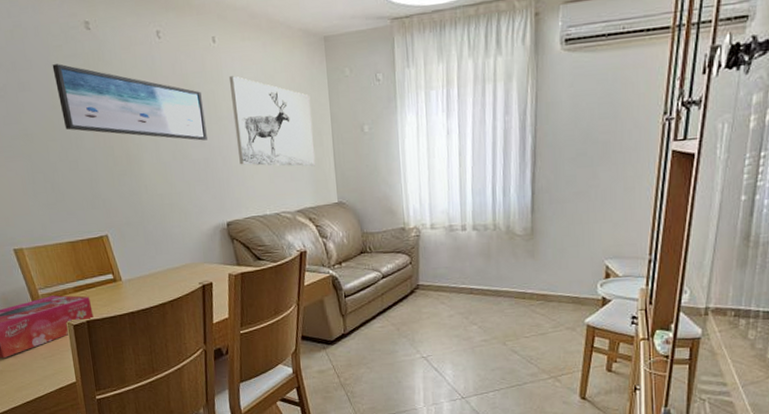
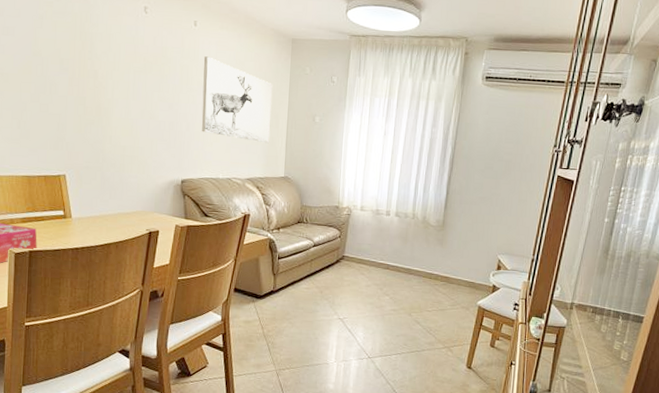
wall art: present [52,64,207,141] -> none [39,17,177,106]

